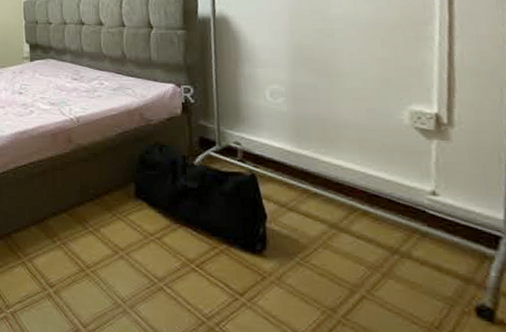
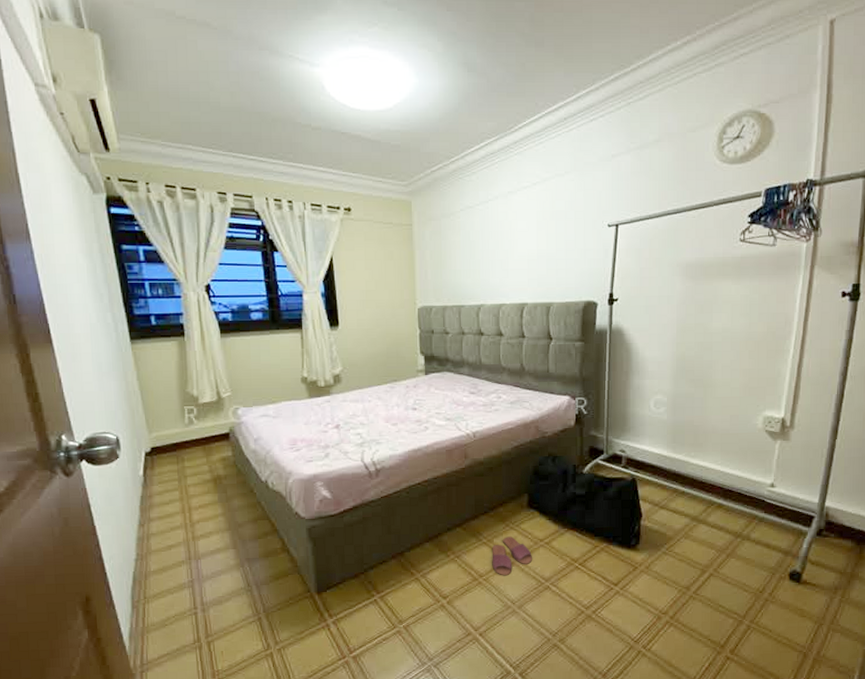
slippers: none [99,227,142,270] -> present [492,536,532,576]

